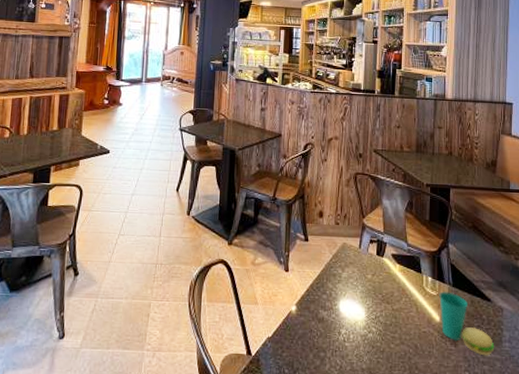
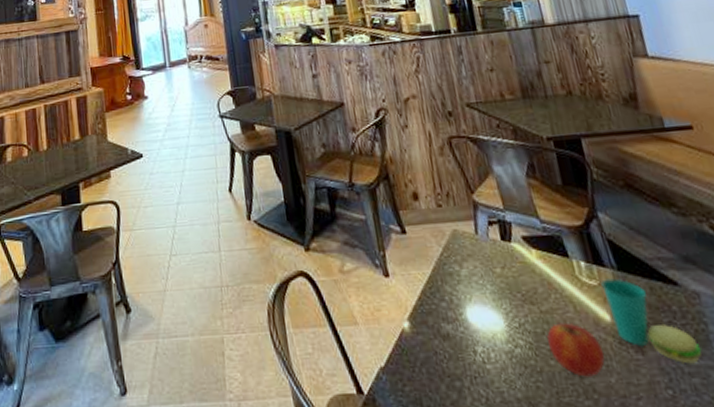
fruit: none [392,319,430,358] -> present [547,322,605,377]

